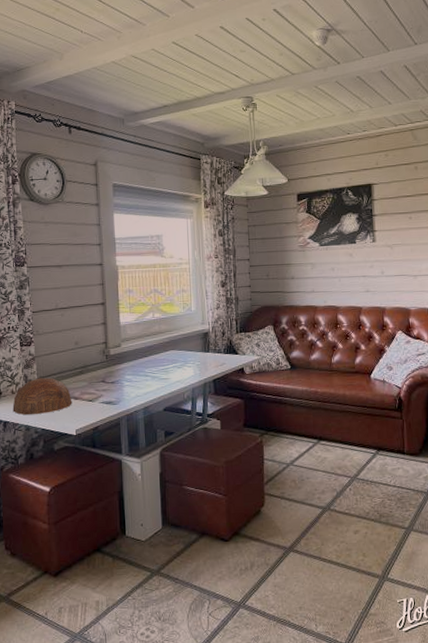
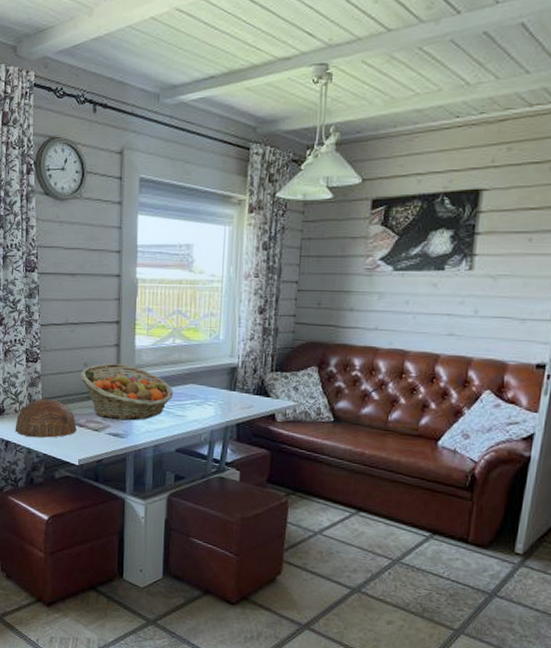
fruit basket: none [72,339,157,390] -> present [80,363,173,421]

